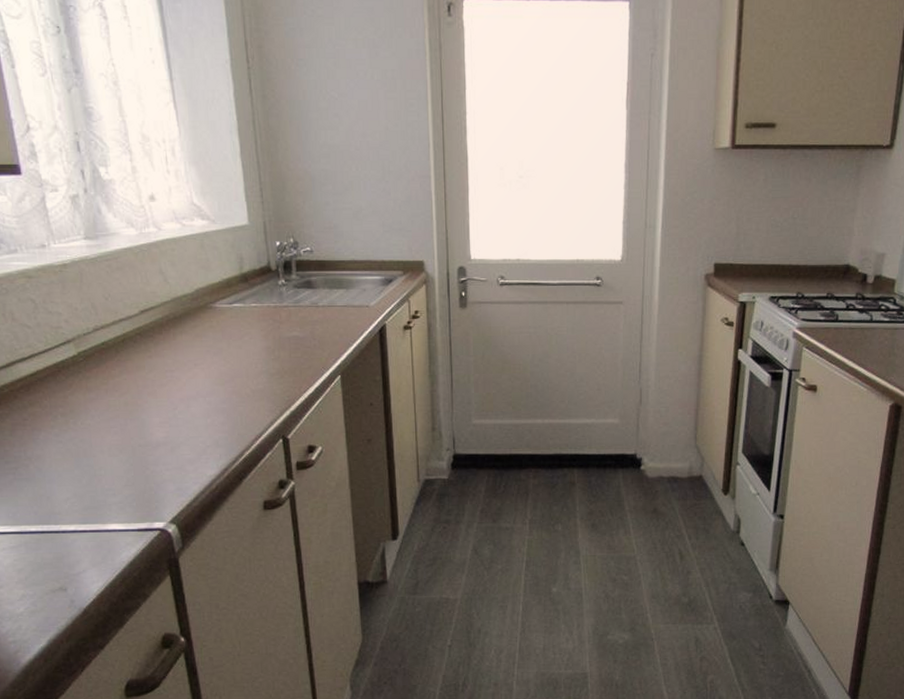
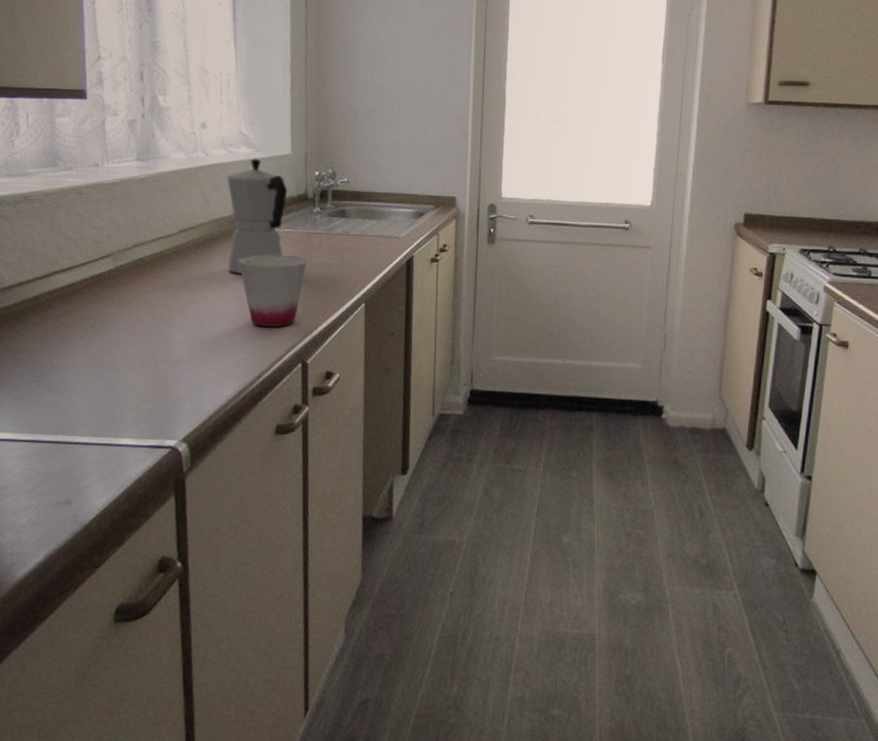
moka pot: none [183,230,251,352] -> present [226,158,288,274]
cup: none [206,331,278,405] -> present [238,255,308,327]

